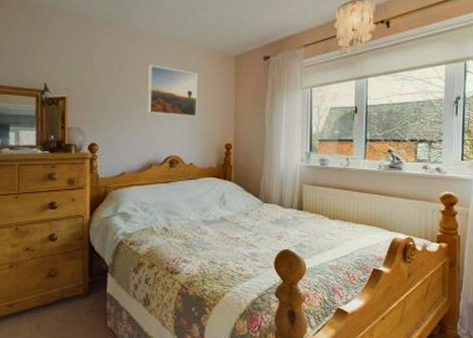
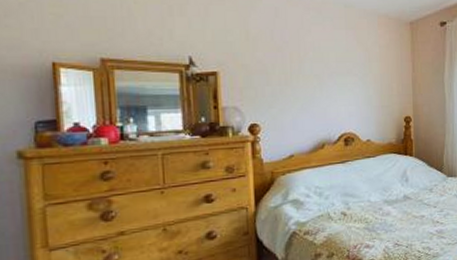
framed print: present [148,65,198,117] -> none [314,33,372,90]

